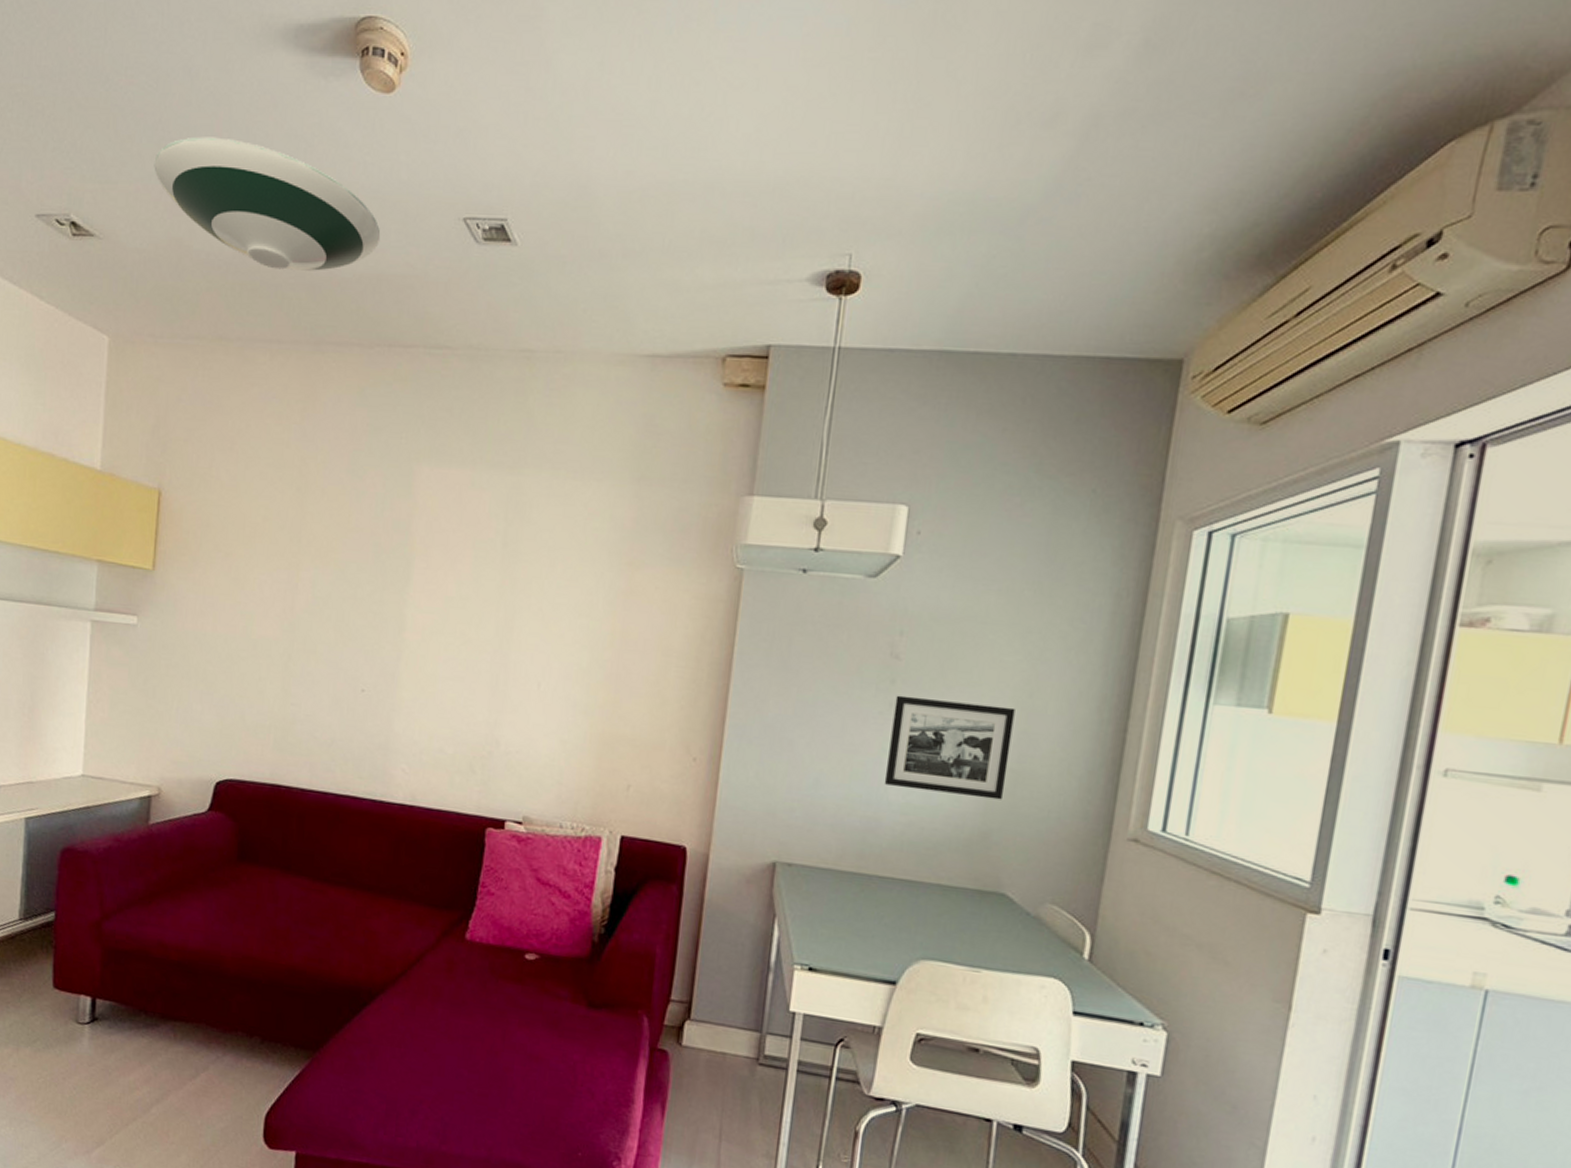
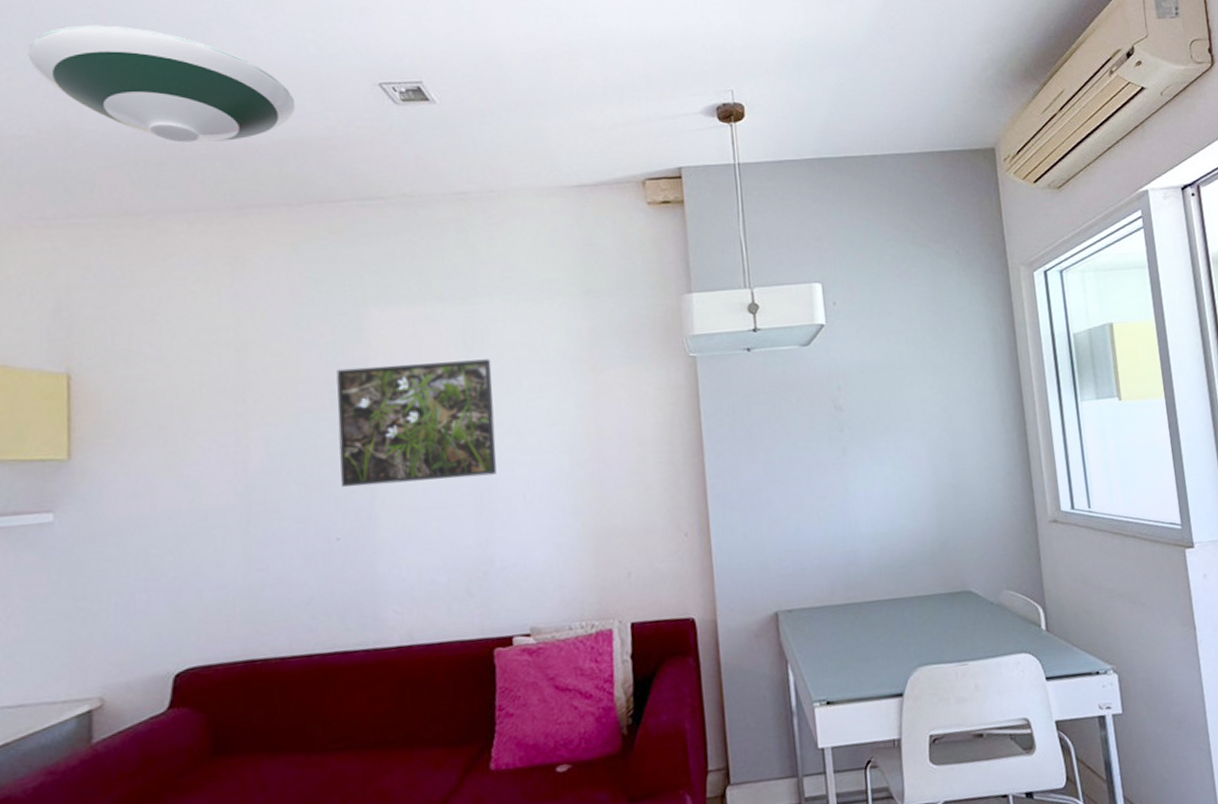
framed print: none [372,523,529,657] -> present [336,359,497,487]
picture frame: present [884,695,1015,800] -> none [846,433,949,520]

